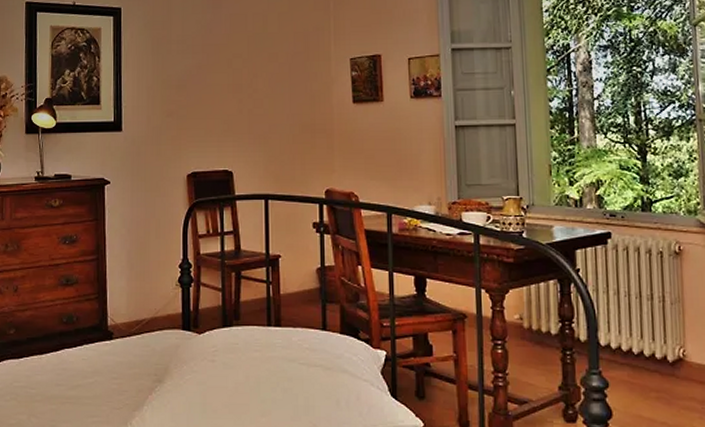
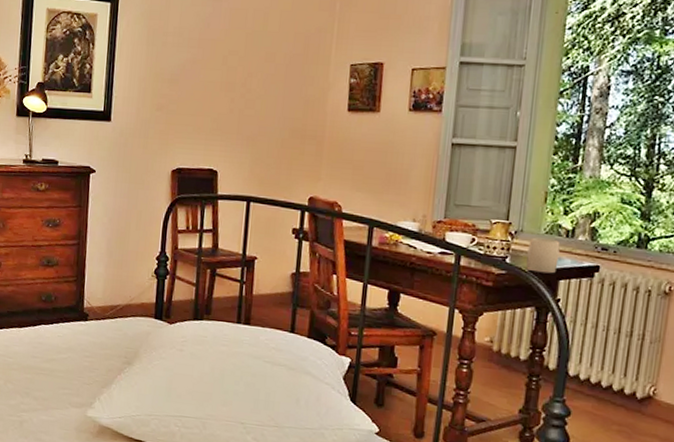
mug: none [541,210,572,244] -> present [526,237,560,274]

